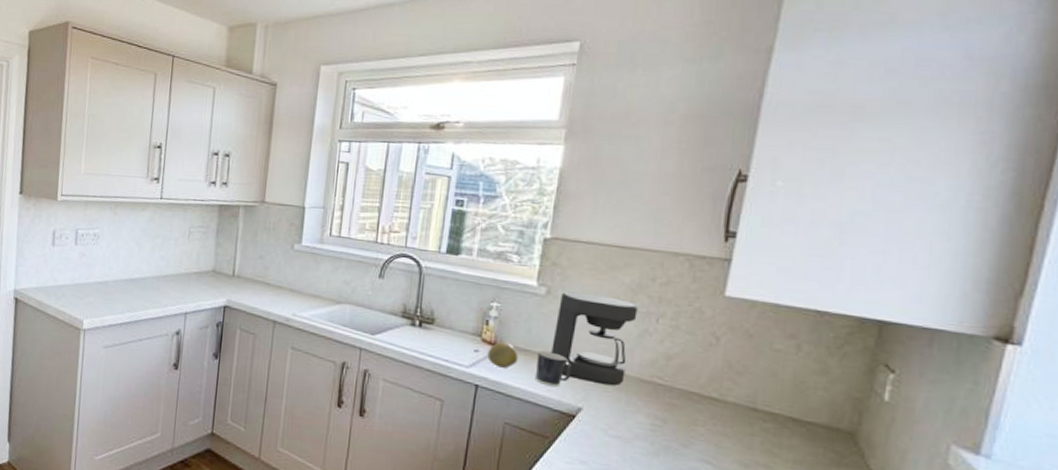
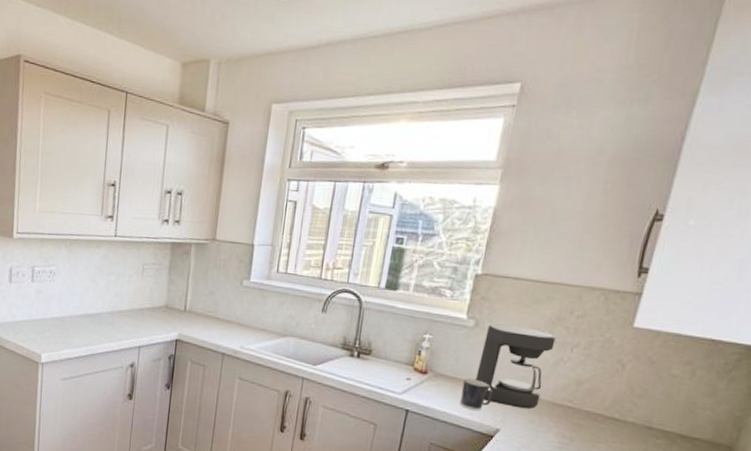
fruit: present [487,341,519,369] -> none [418,370,447,396]

